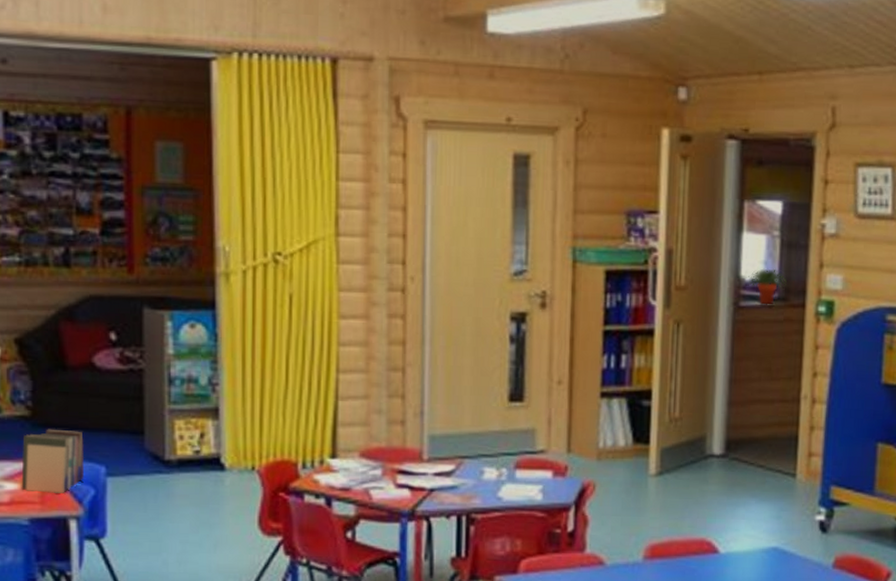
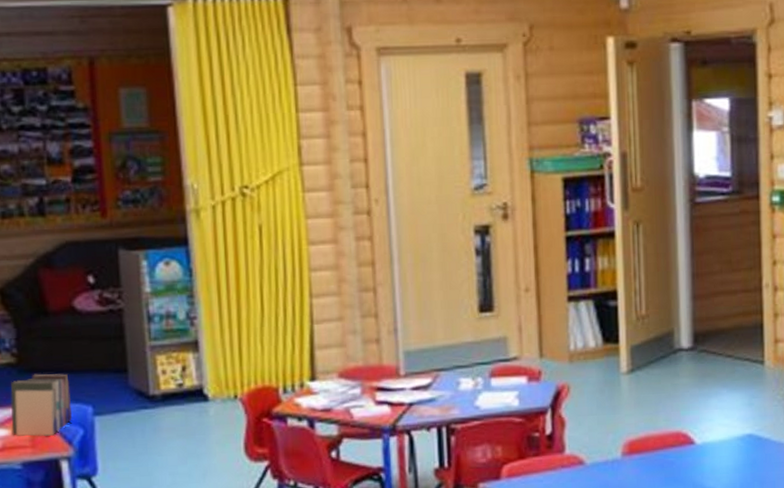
potted plant: present [748,268,787,305] -> none [702,163,739,199]

